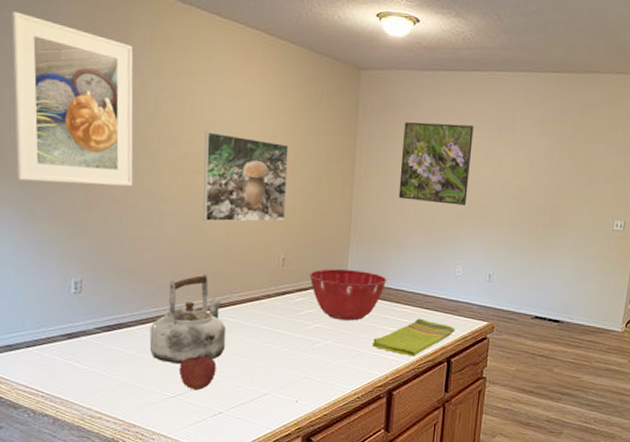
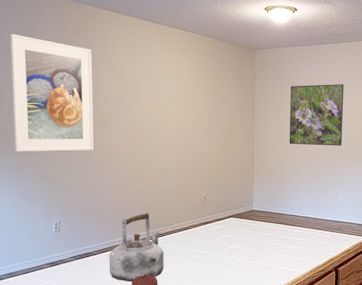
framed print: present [203,131,289,222] -> none [144,106,205,172]
mixing bowl: present [309,269,388,321] -> none [225,202,284,242]
dish towel: present [372,318,455,357] -> none [275,237,340,268]

